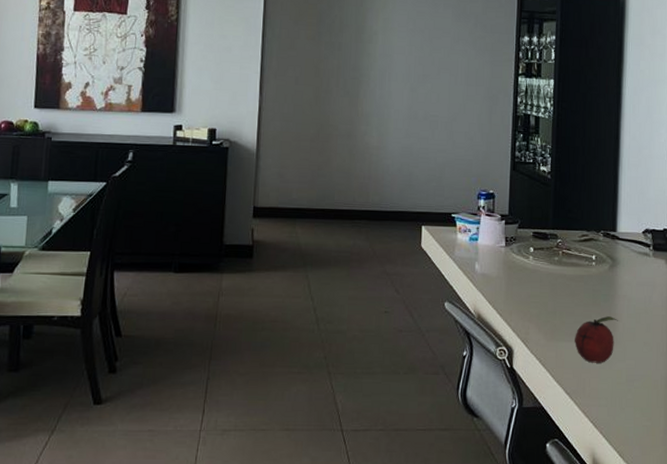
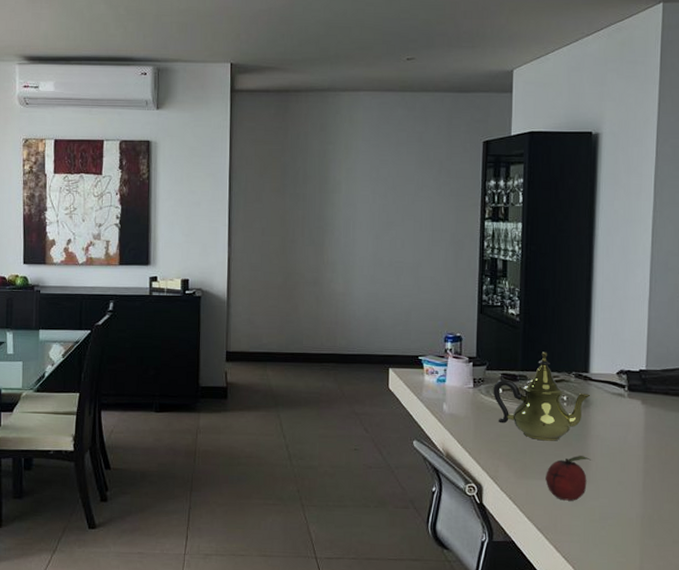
teapot: none [524,210,618,302] -> present [493,352,591,441]

